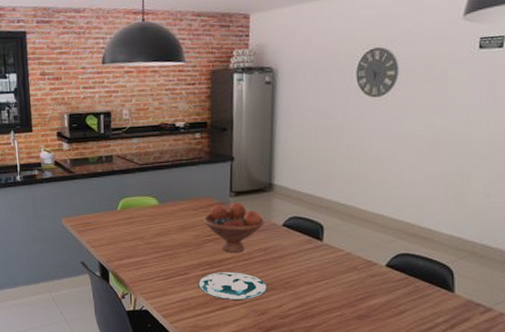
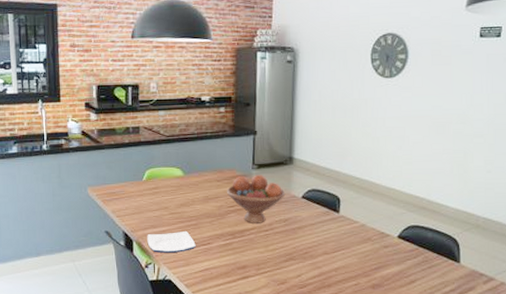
plate: none [123,262,173,283] -> present [147,231,196,253]
plate: present [198,272,267,300] -> none [221,242,286,269]

